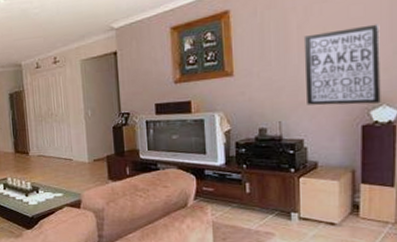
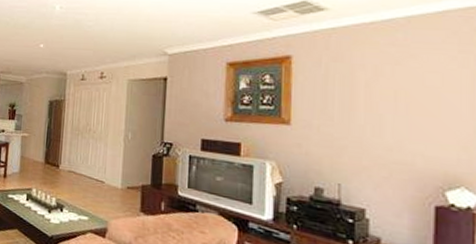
wall art: present [303,24,381,105] -> none [371,96,459,184]

